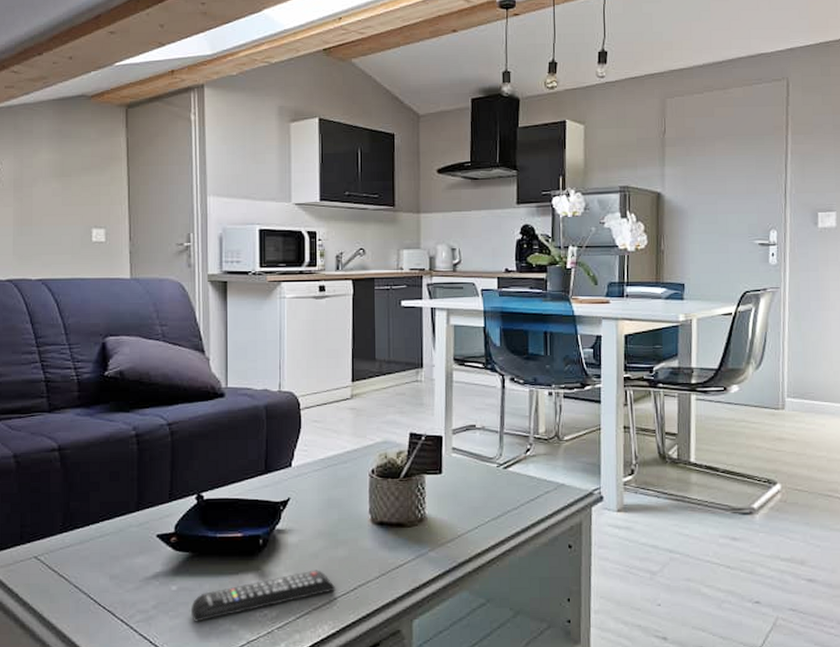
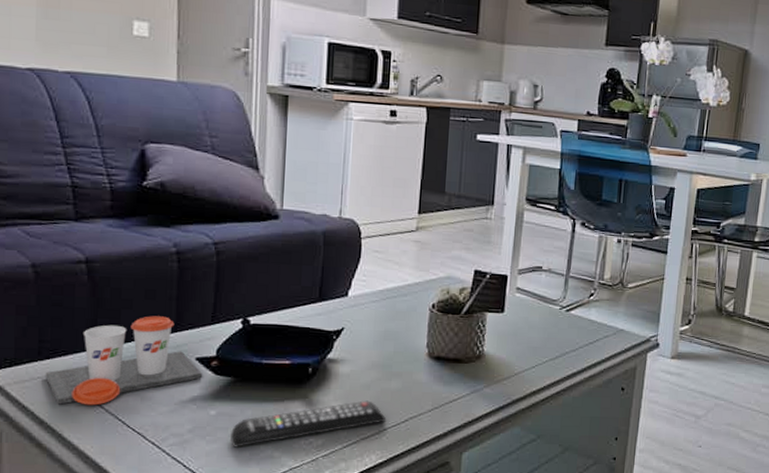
cup: none [26,496,163,586] -> present [45,316,202,406]

